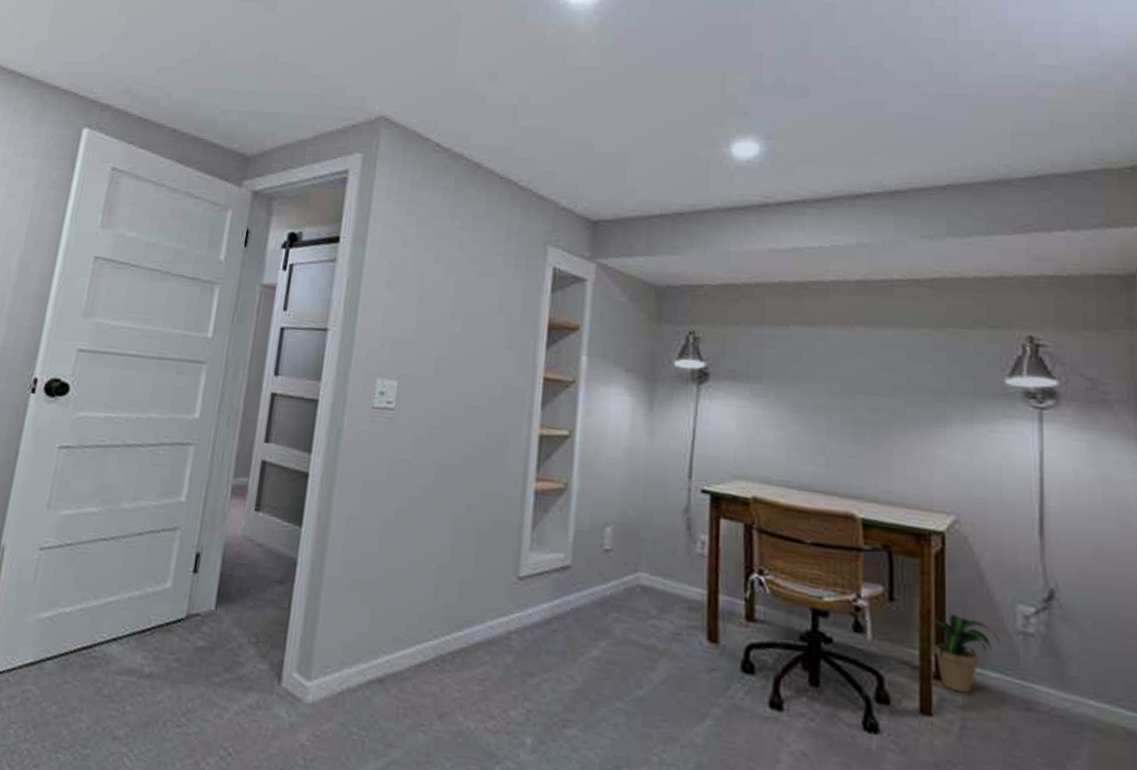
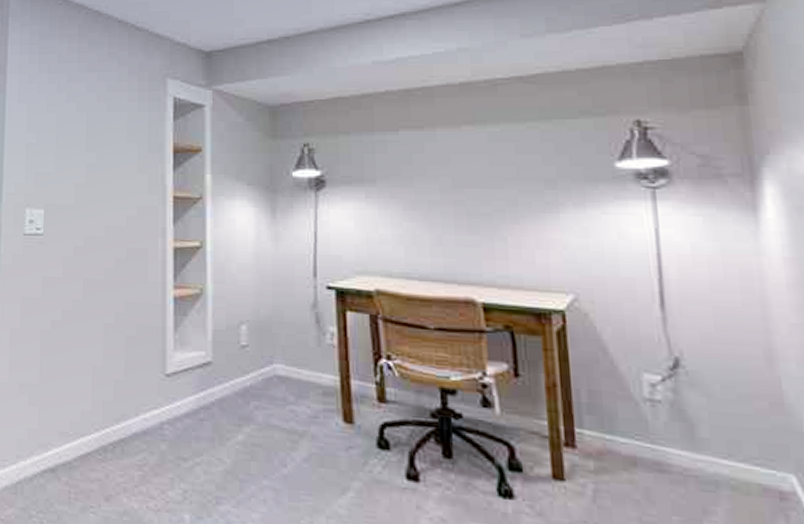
potted plant: present [915,613,999,694] -> none [542,385,627,459]

